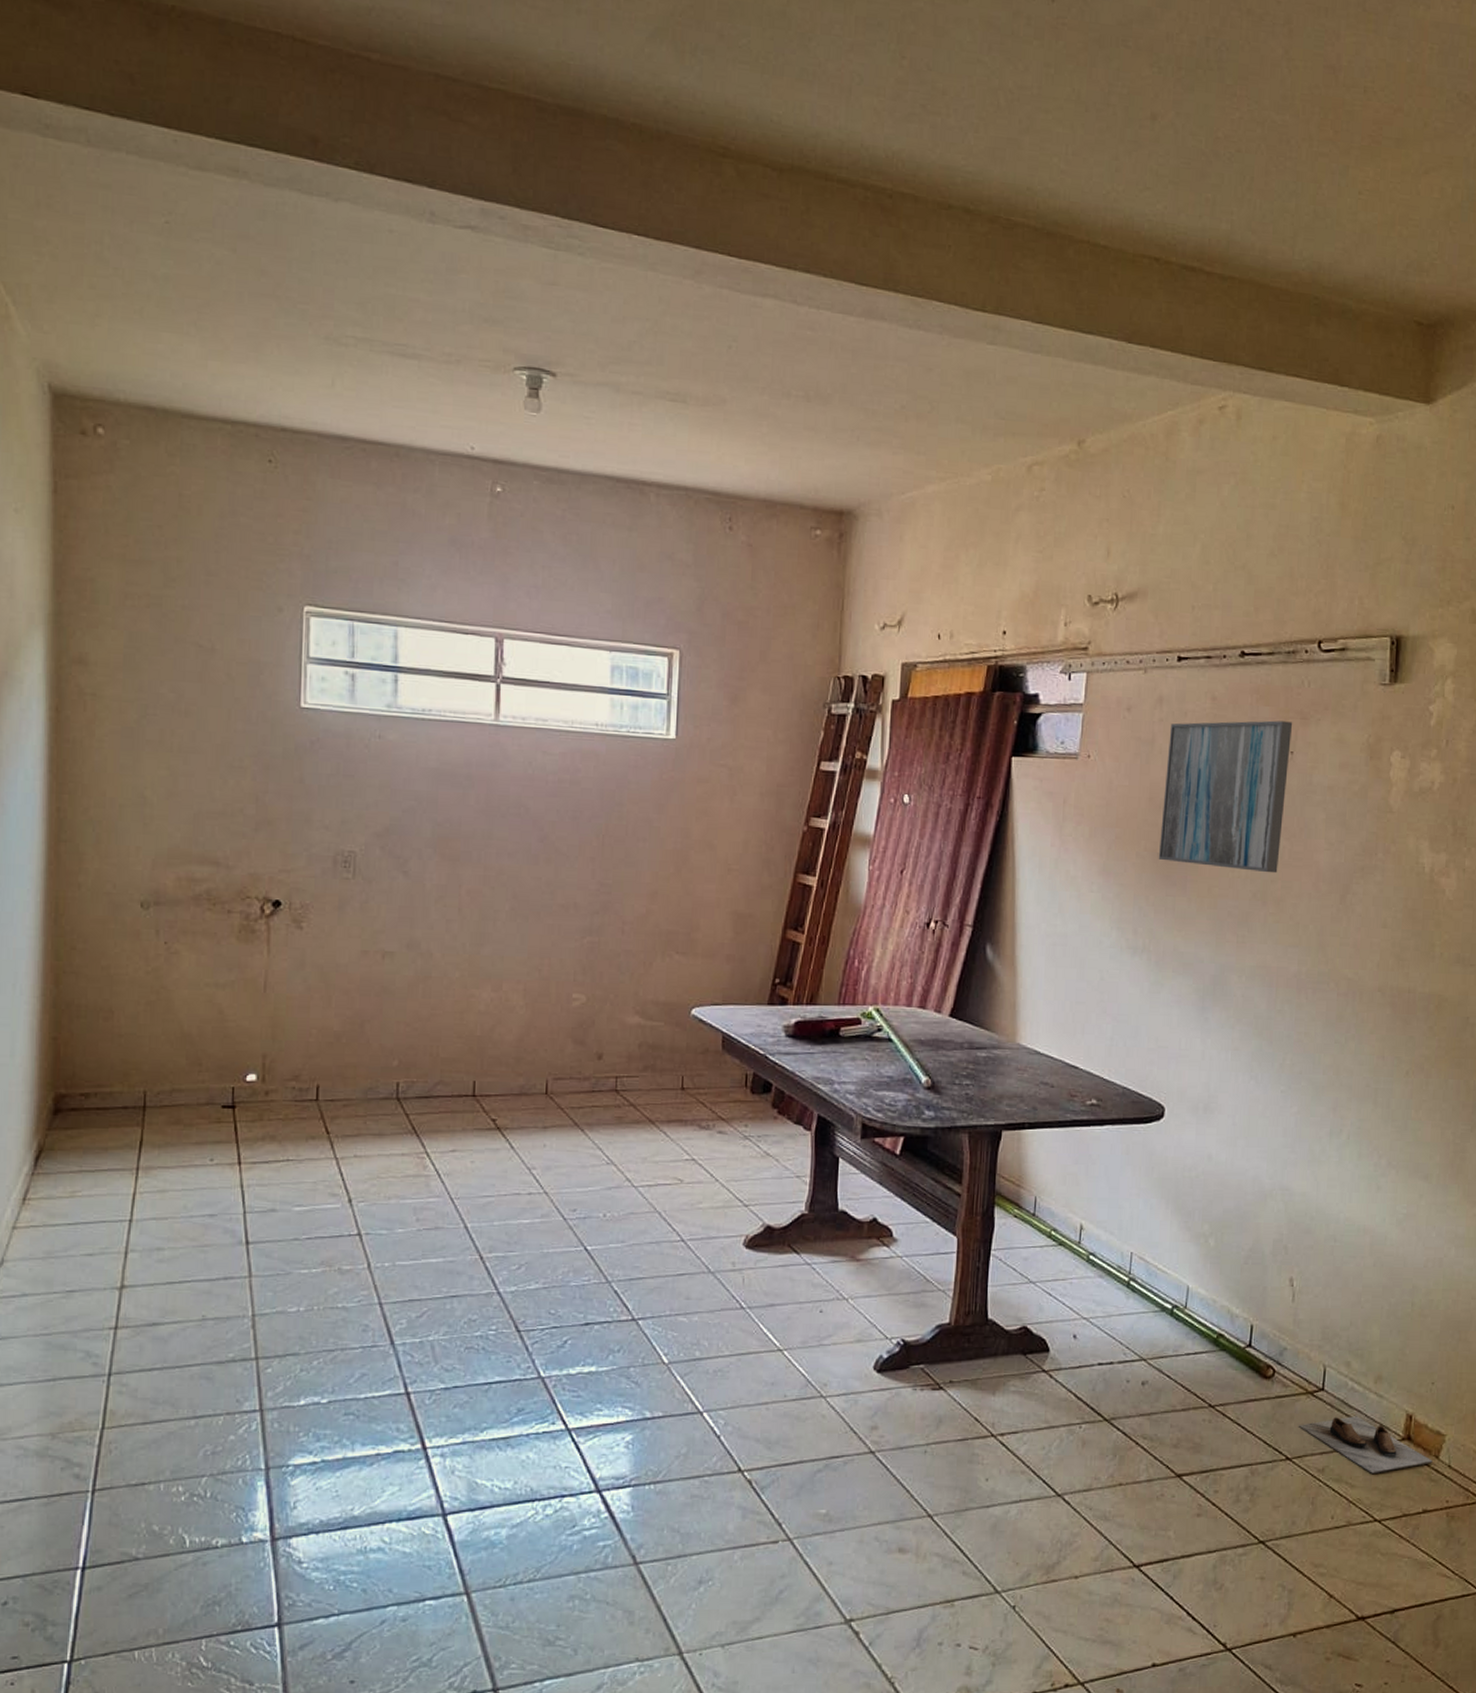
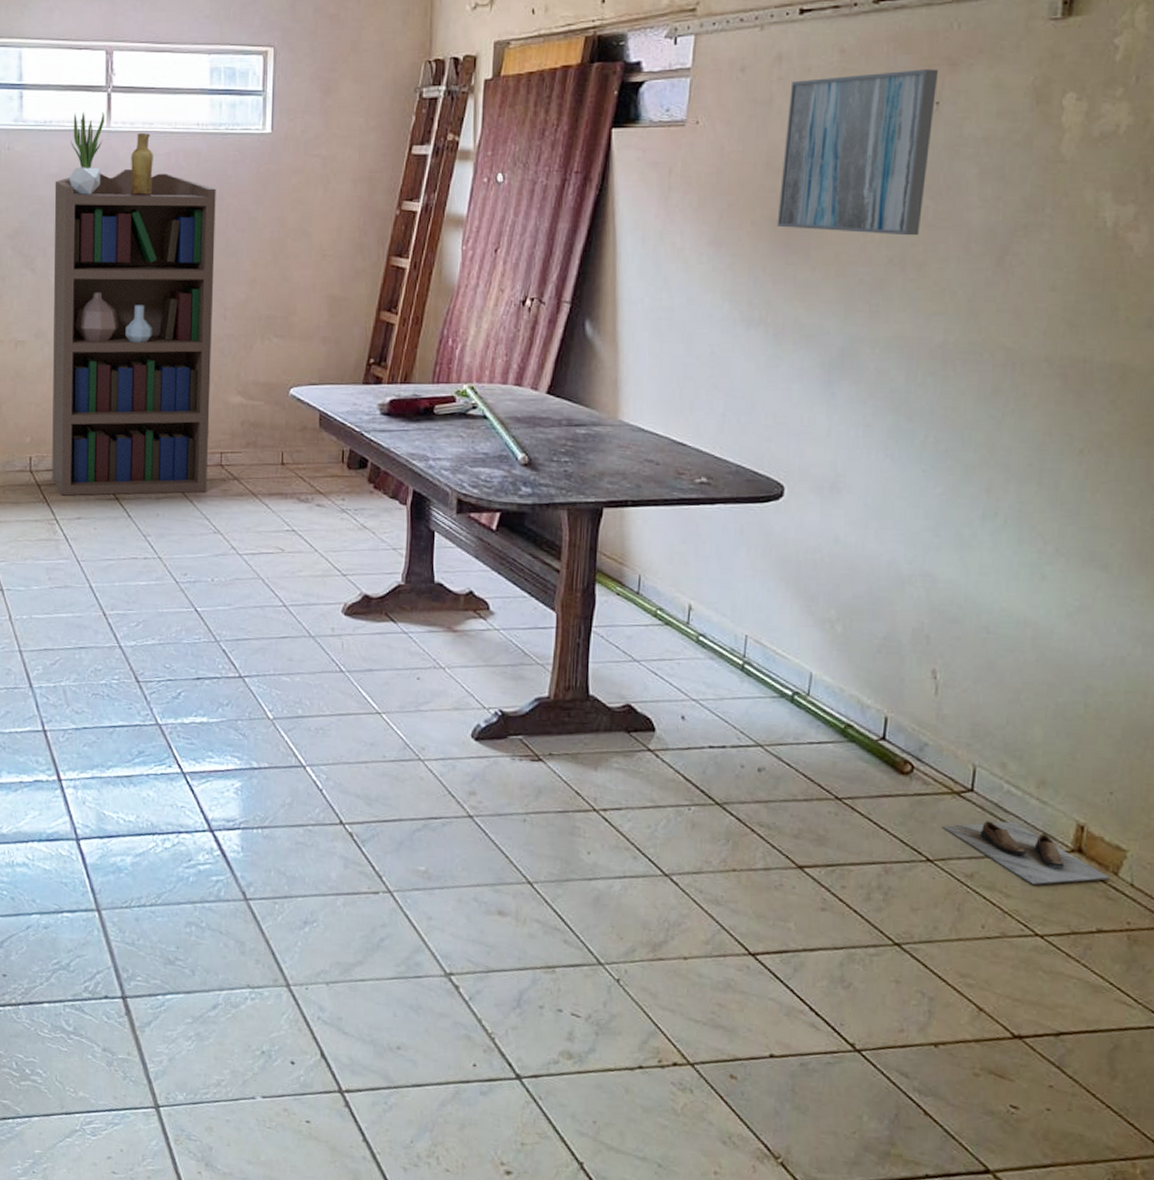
bookcase: none [423,768,616,1126] -> present [52,170,216,496]
potted plant: none [450,701,492,793] -> present [69,111,104,195]
vase: none [520,729,547,798] -> present [130,132,153,196]

